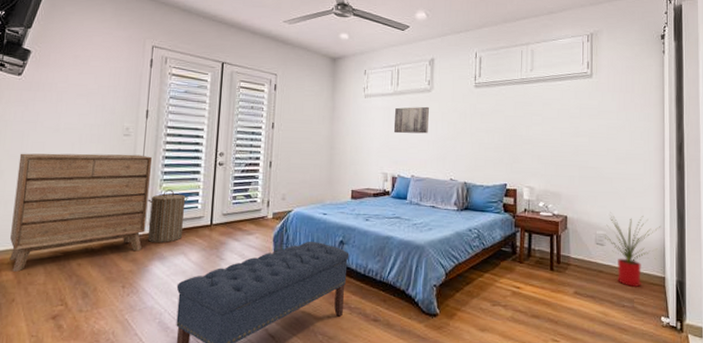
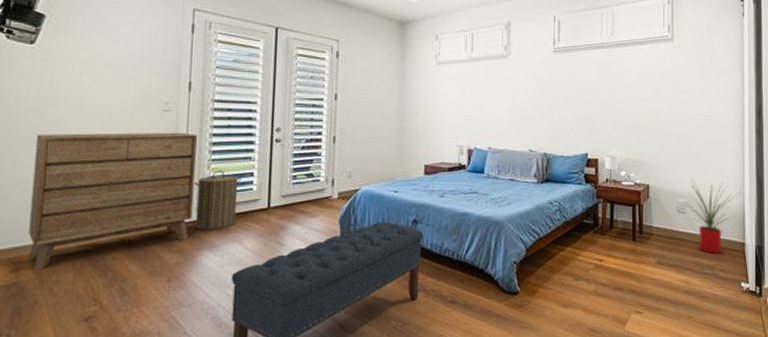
wall art: present [393,106,429,134] -> none [468,73,506,103]

